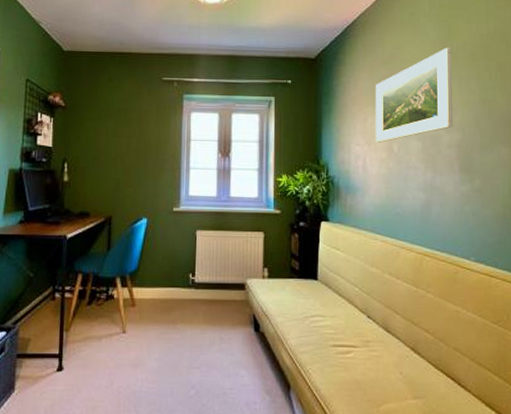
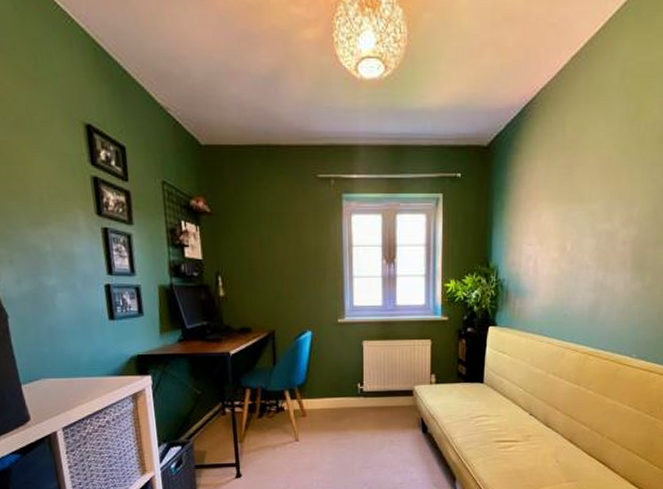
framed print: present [375,47,453,143] -> none [548,128,639,241]

